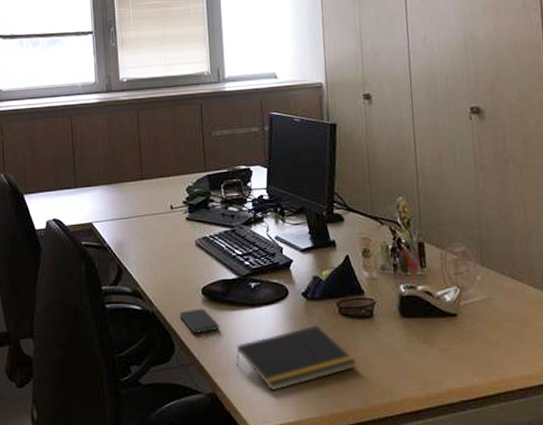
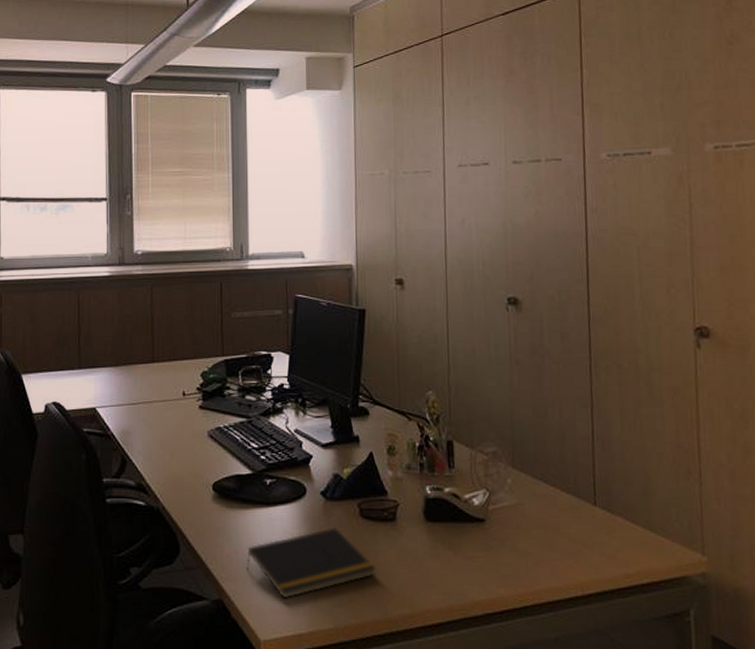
smartphone: present [179,308,219,333] -> none [186,506,230,533]

